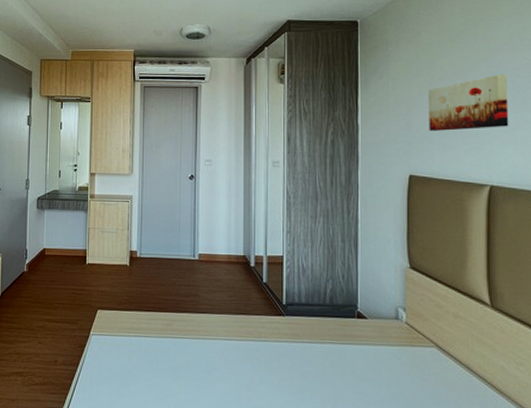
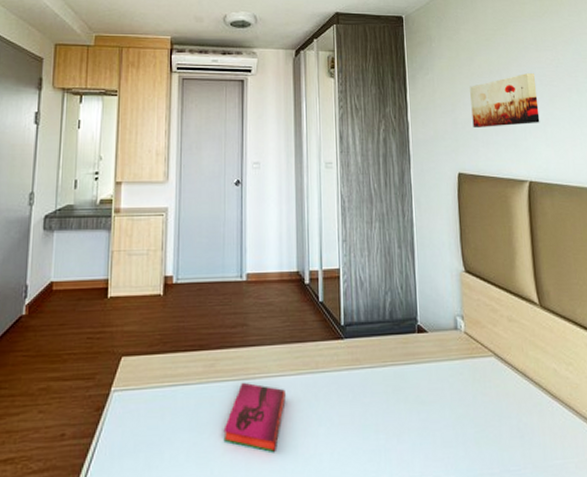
hardback book: none [178,340,231,400] -> present [223,382,286,453]

